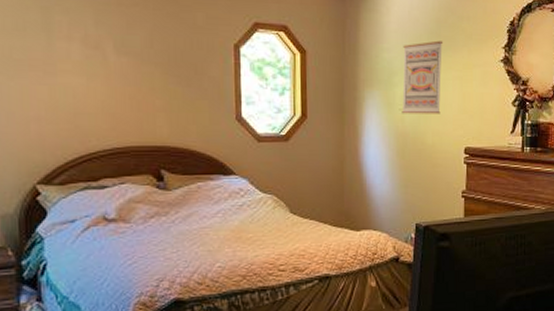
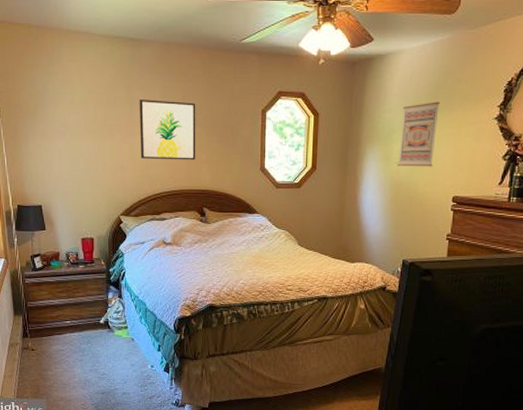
wall art: none [61,26,147,108] -> present [139,100,196,160]

